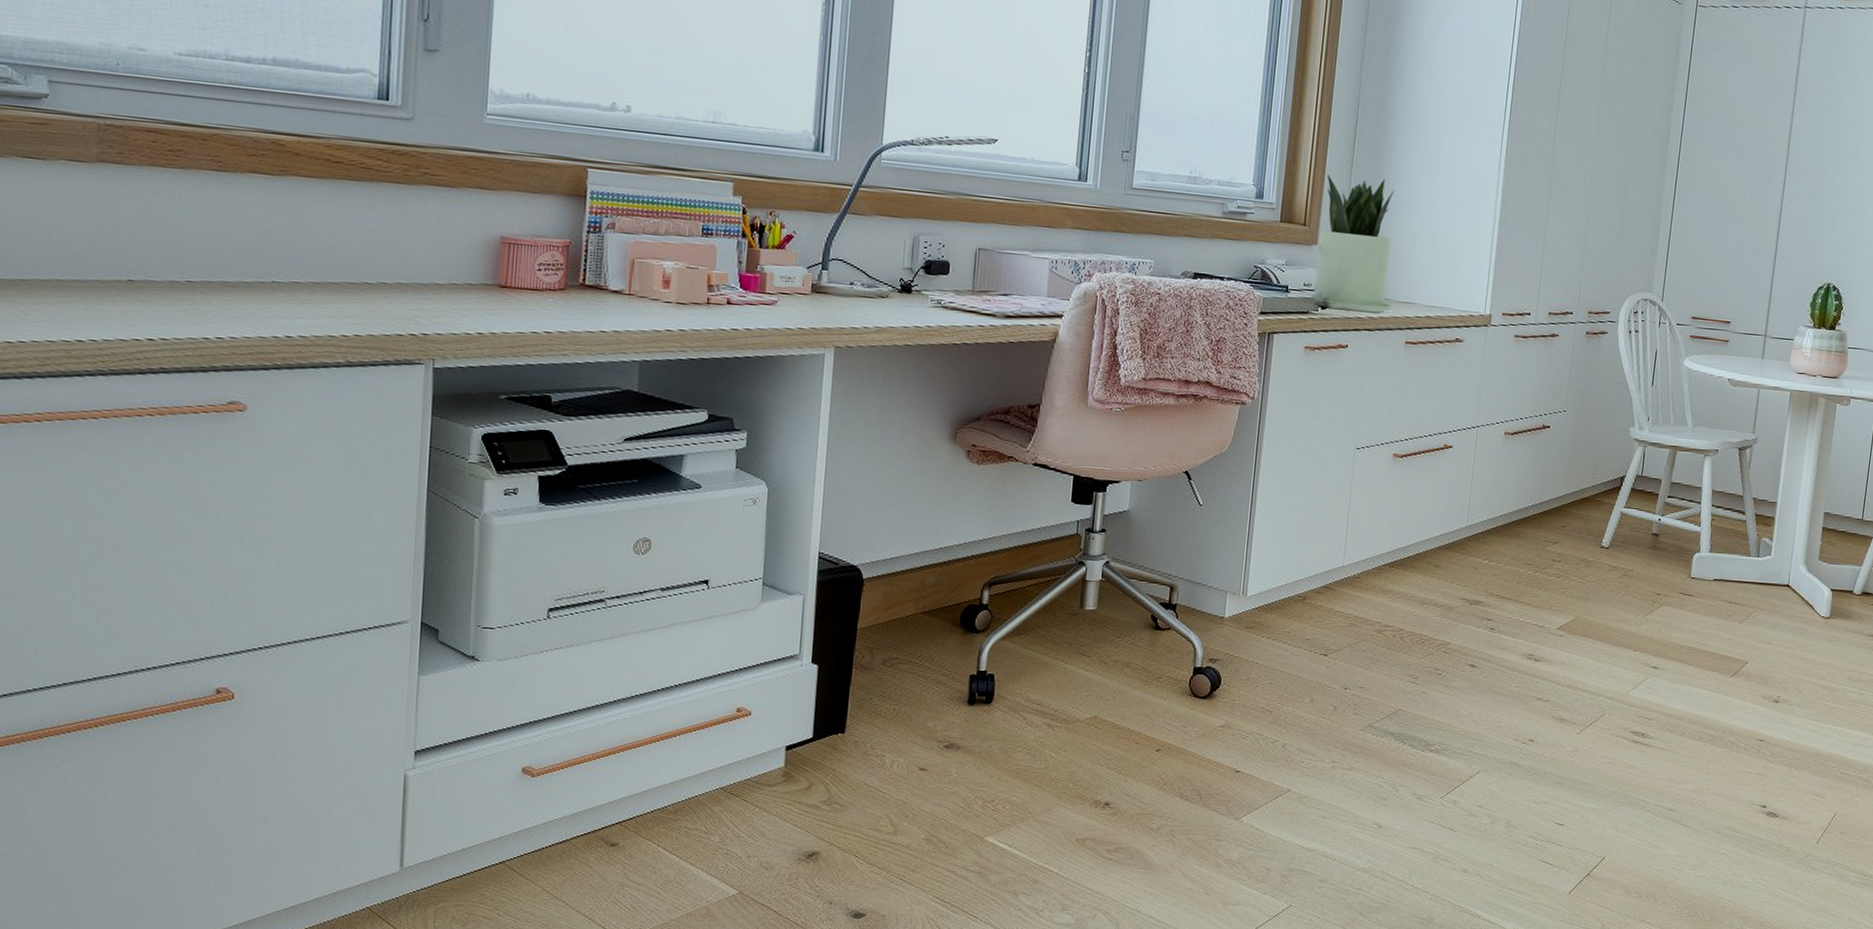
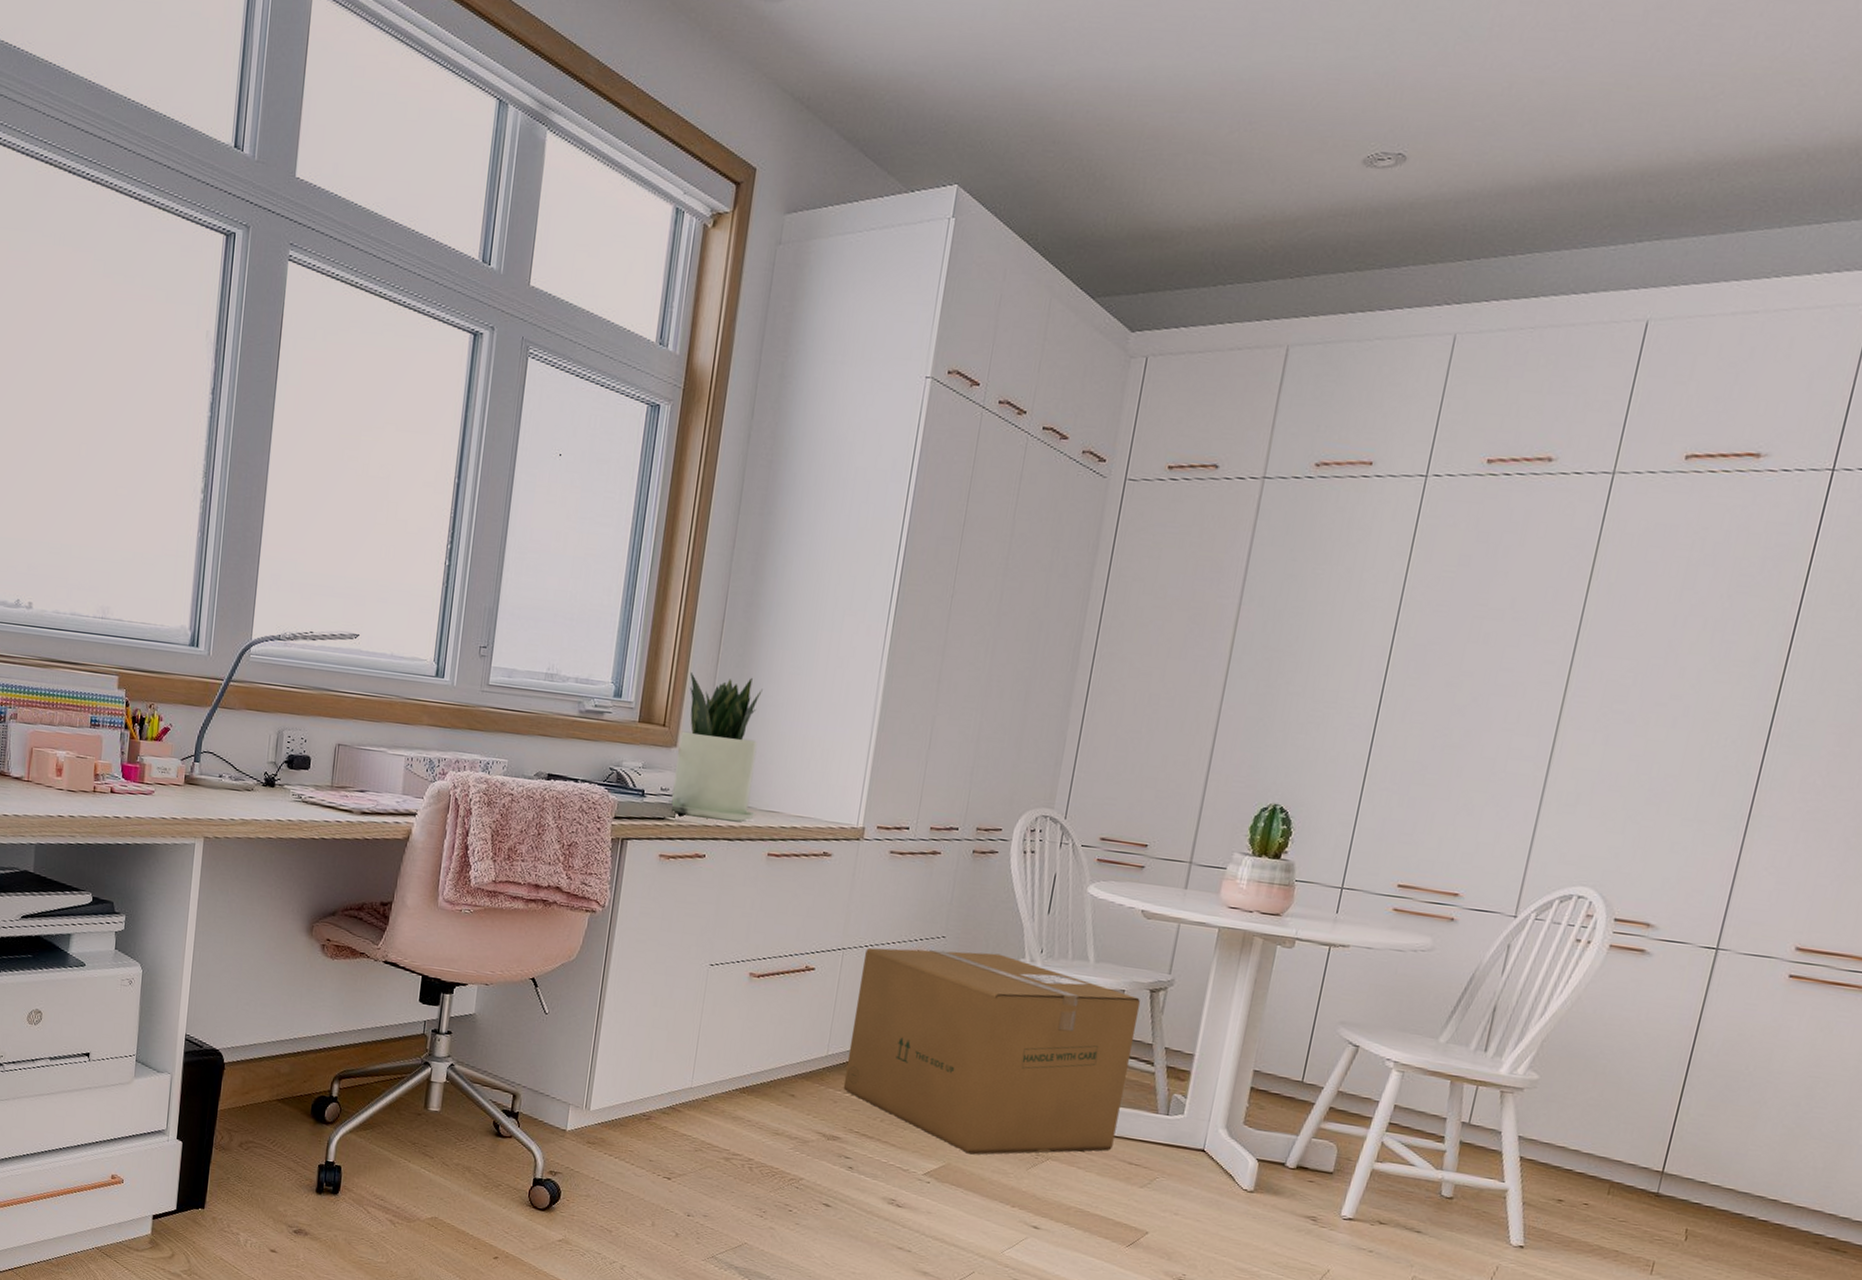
box: none [1482,423,1732,607] -> present [843,947,1141,1155]

